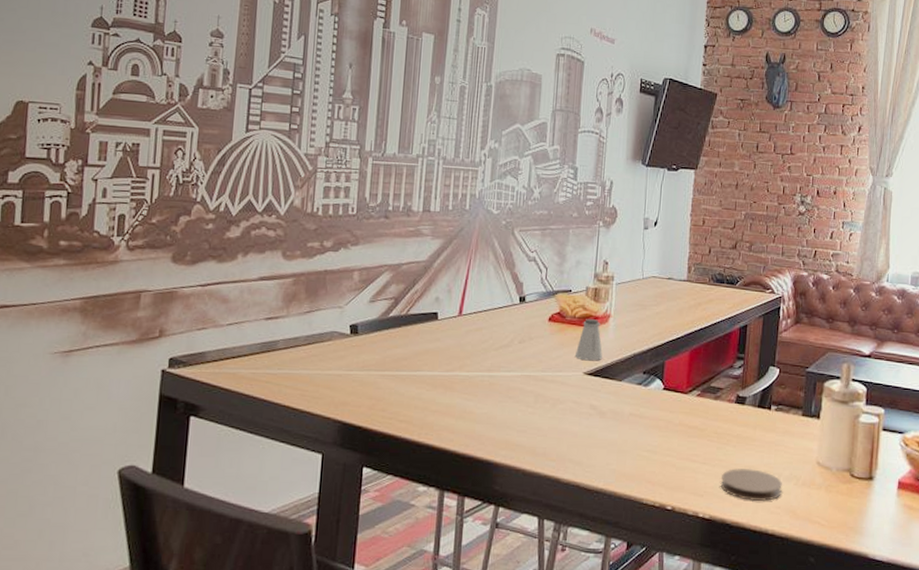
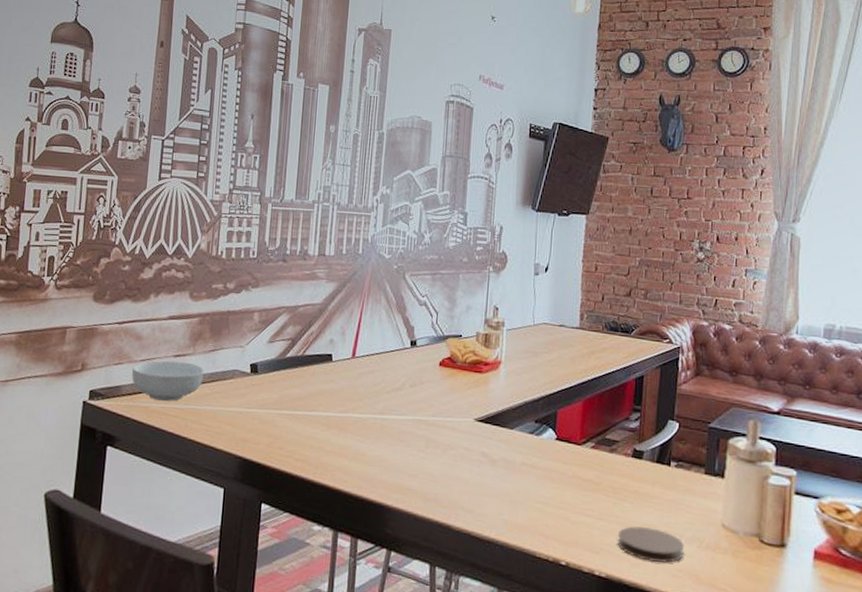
cereal bowl: none [218,324,300,366] -> present [132,360,204,401]
saltshaker: present [575,318,603,361] -> none [466,364,494,408]

